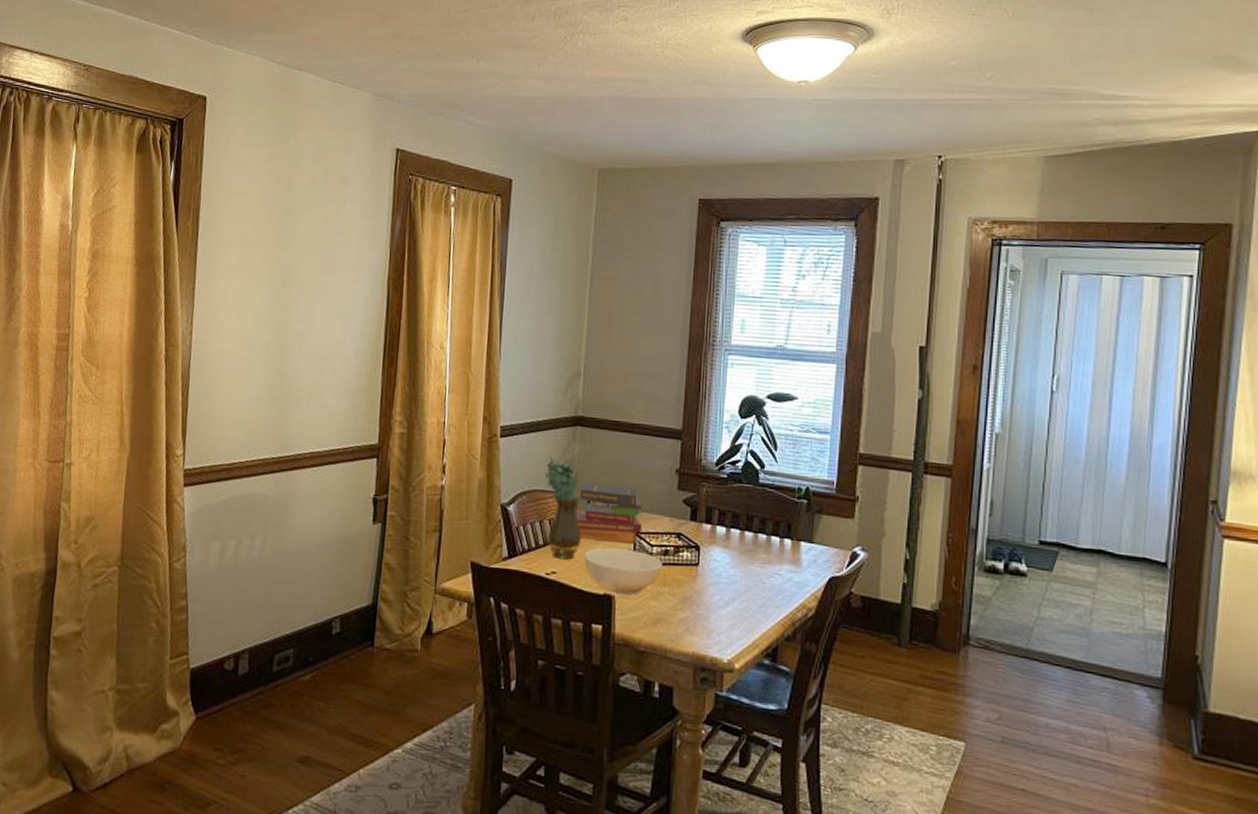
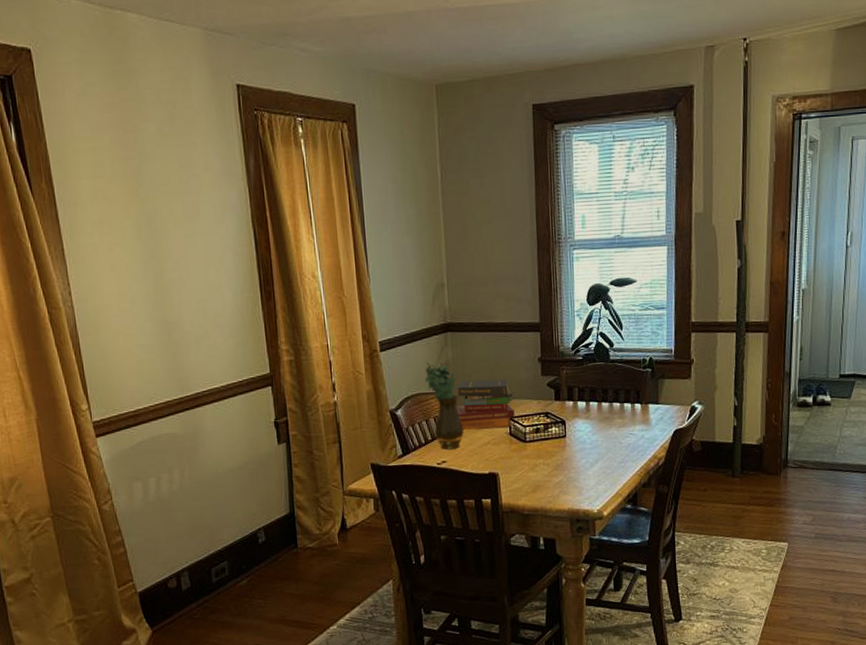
bowl: present [584,547,663,594] -> none [468,432,536,471]

